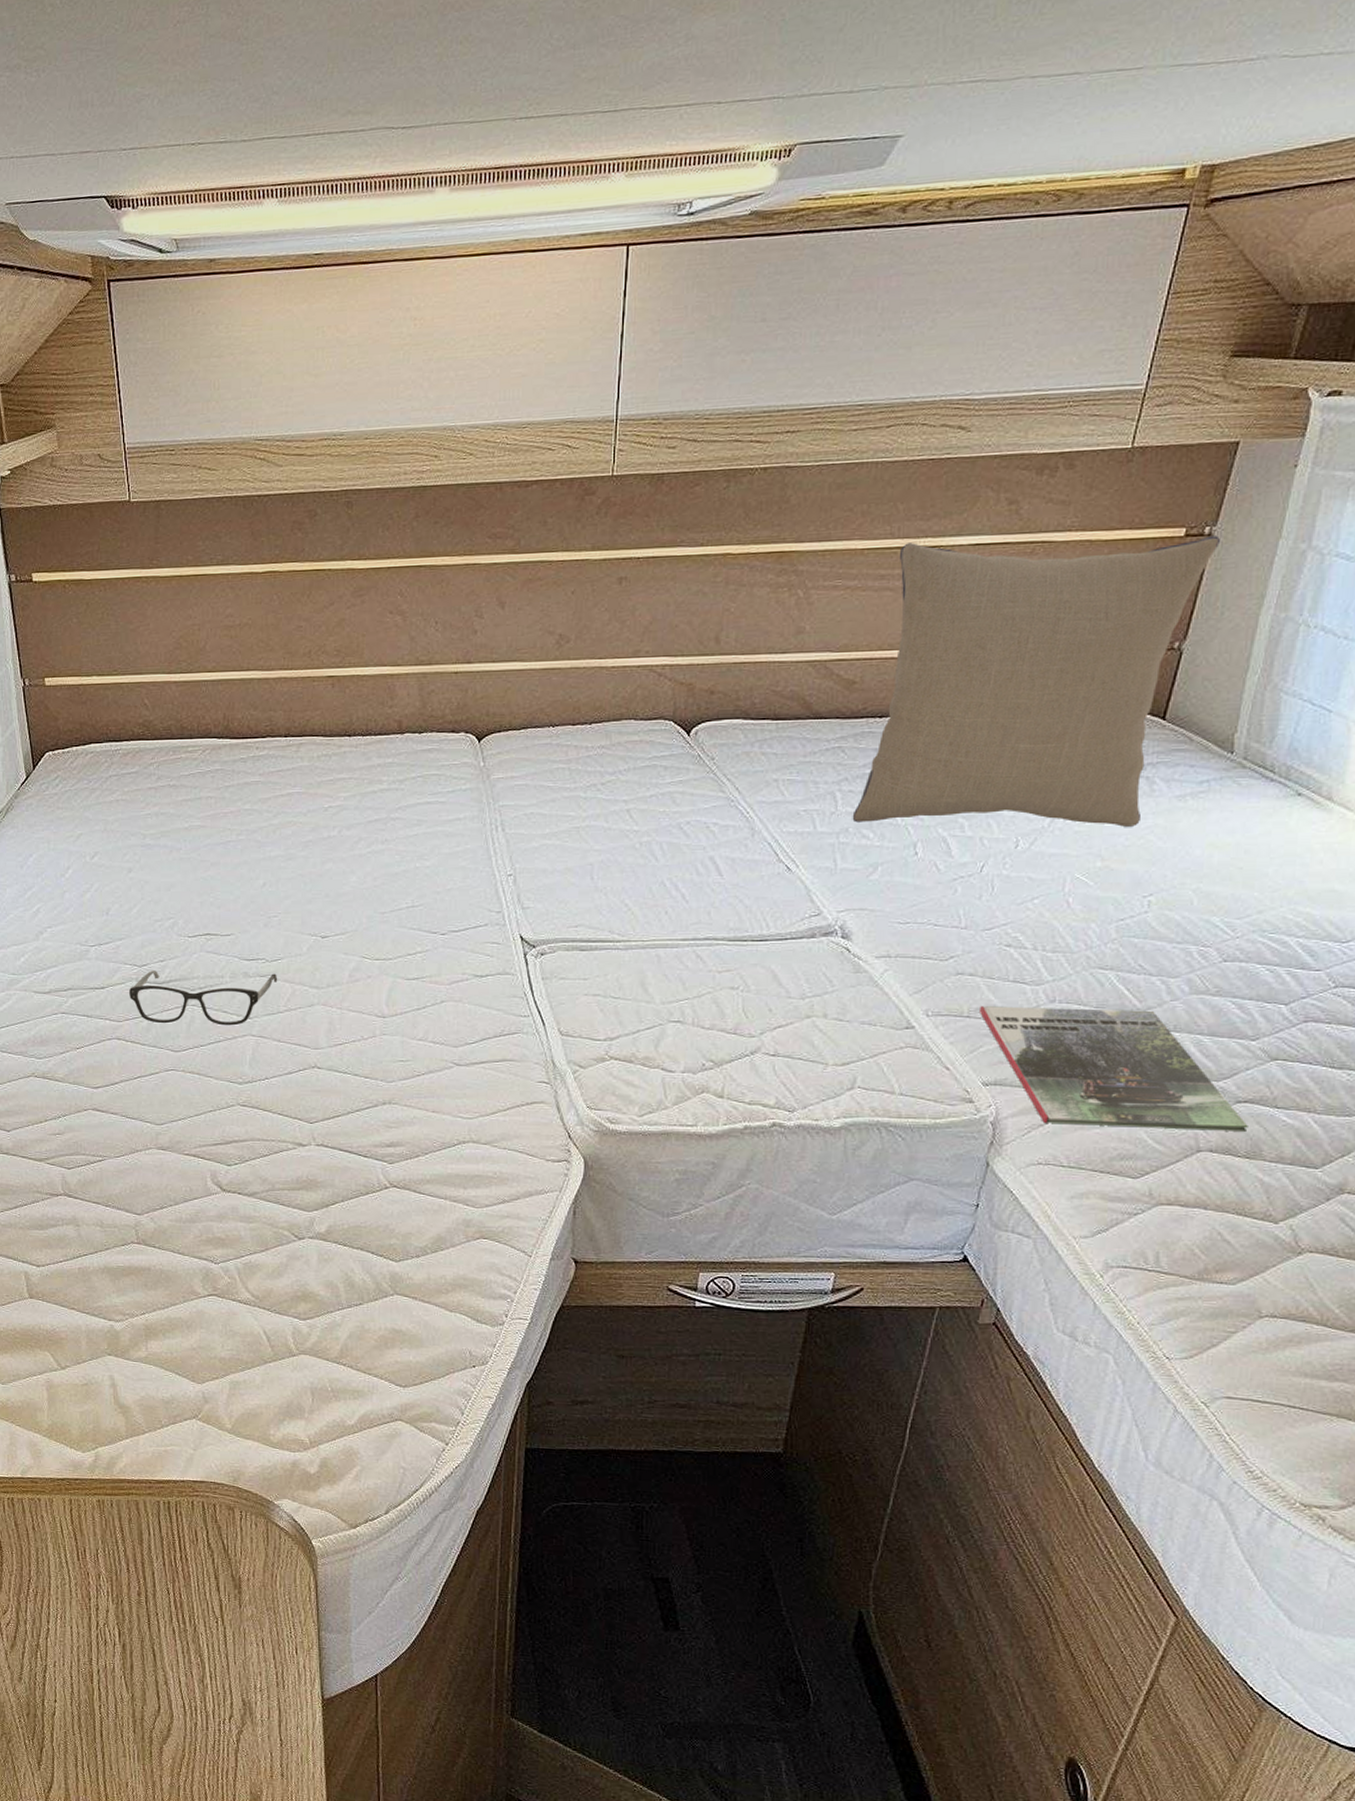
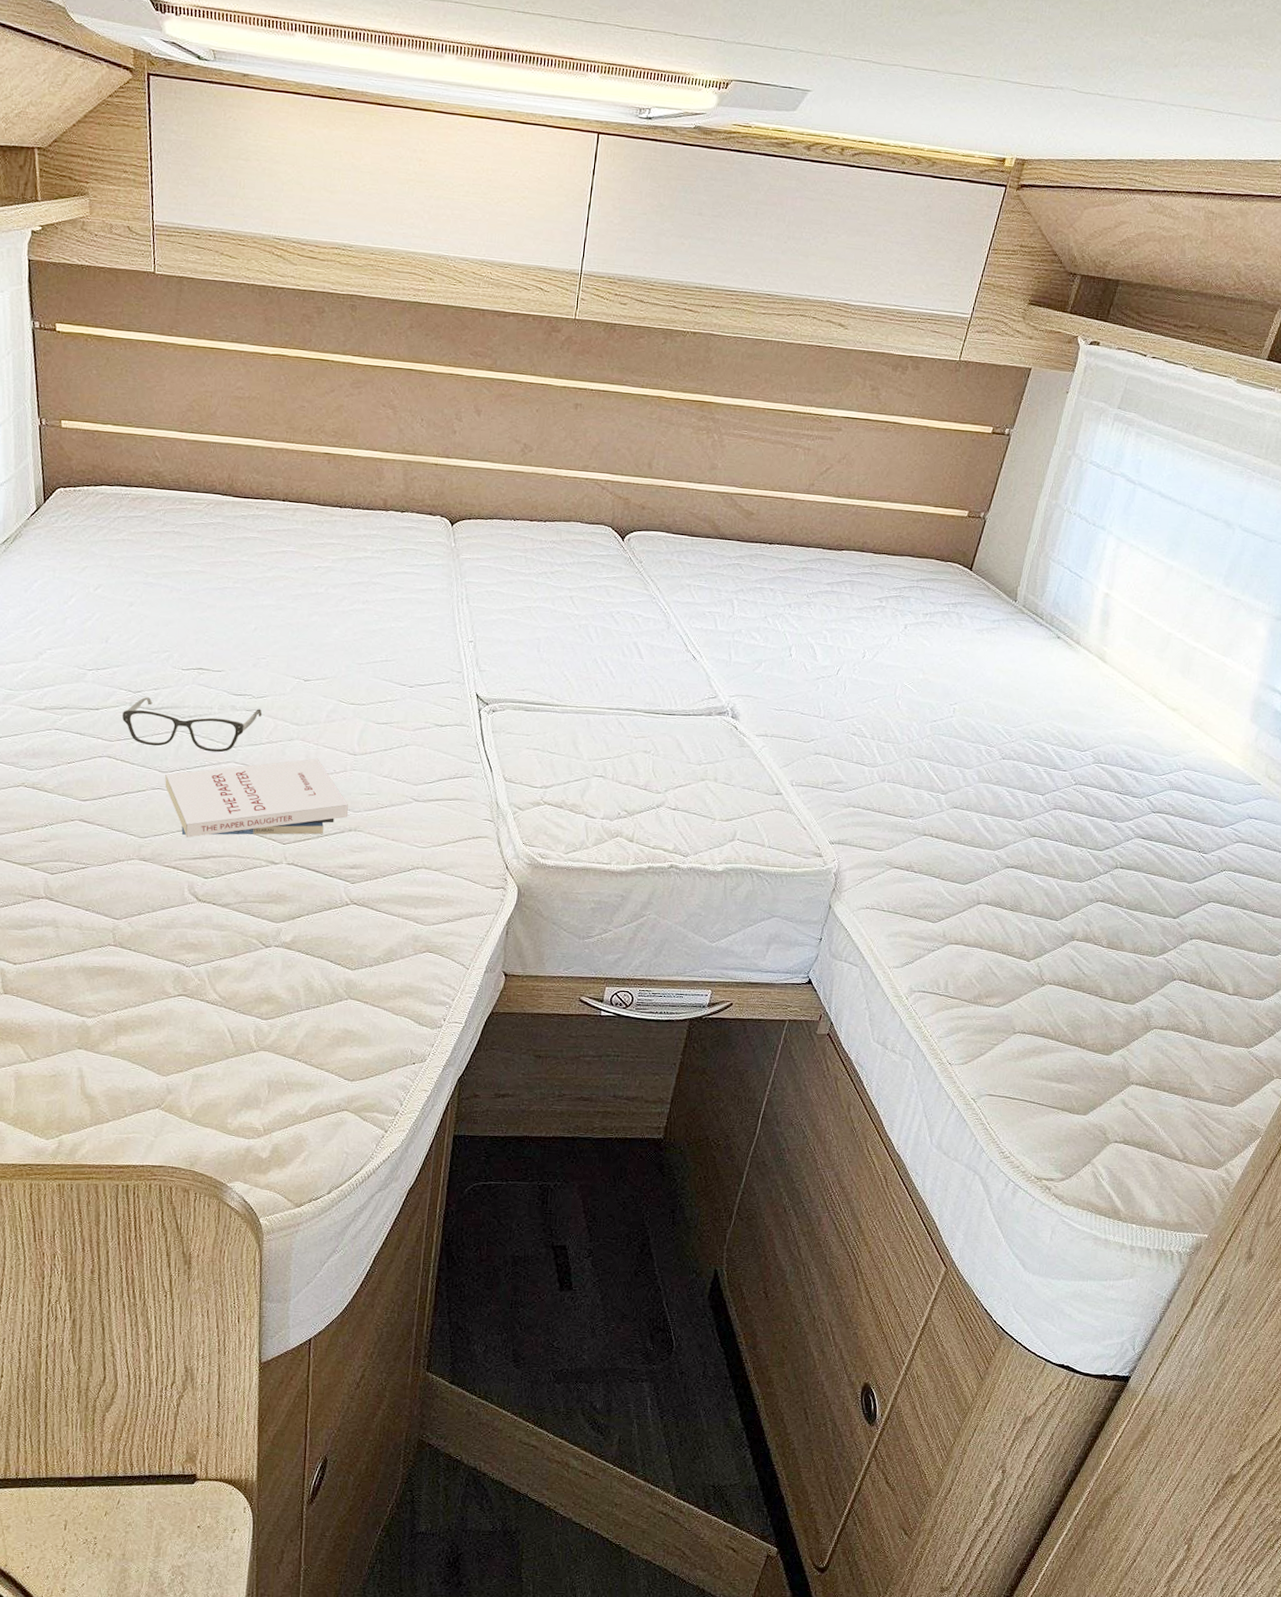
books: none [178,1024,381,1122] -> present [165,758,349,838]
pillow: present [852,535,1220,827] -> none [745,409,1015,650]
magazine: present [978,1006,1248,1131] -> none [830,781,1013,890]

